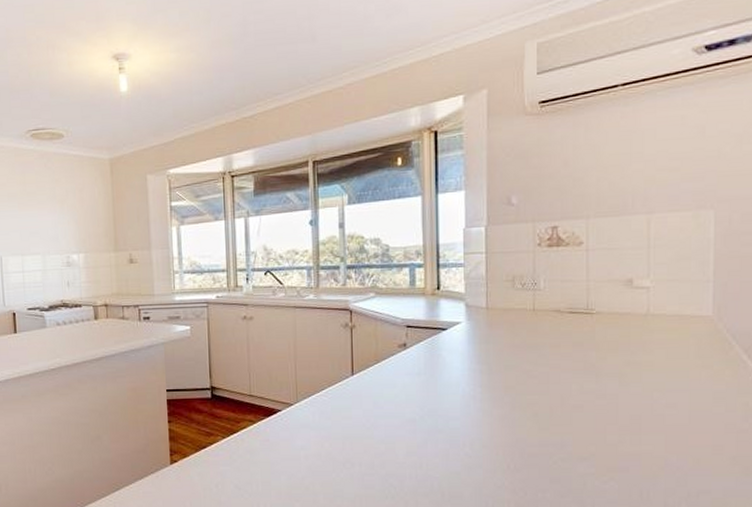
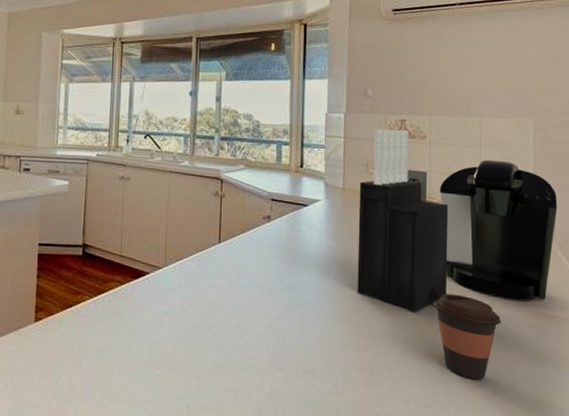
knife block: none [505,237,610,431] -> present [357,128,449,313]
coffee maker: none [561,260,744,411] -> present [407,159,558,301]
coffee cup: none [592,409,674,495] -> present [433,294,502,380]

